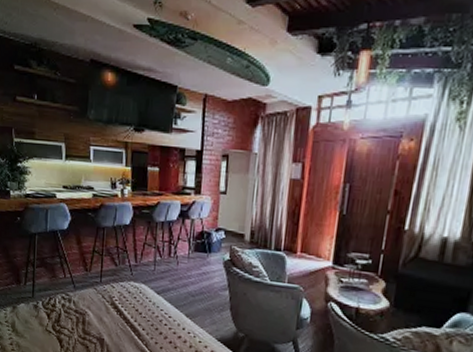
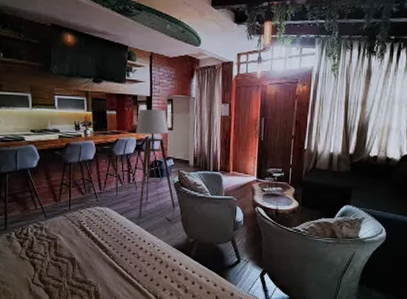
floor lamp: none [178,166,224,308] -> present [136,109,176,221]

